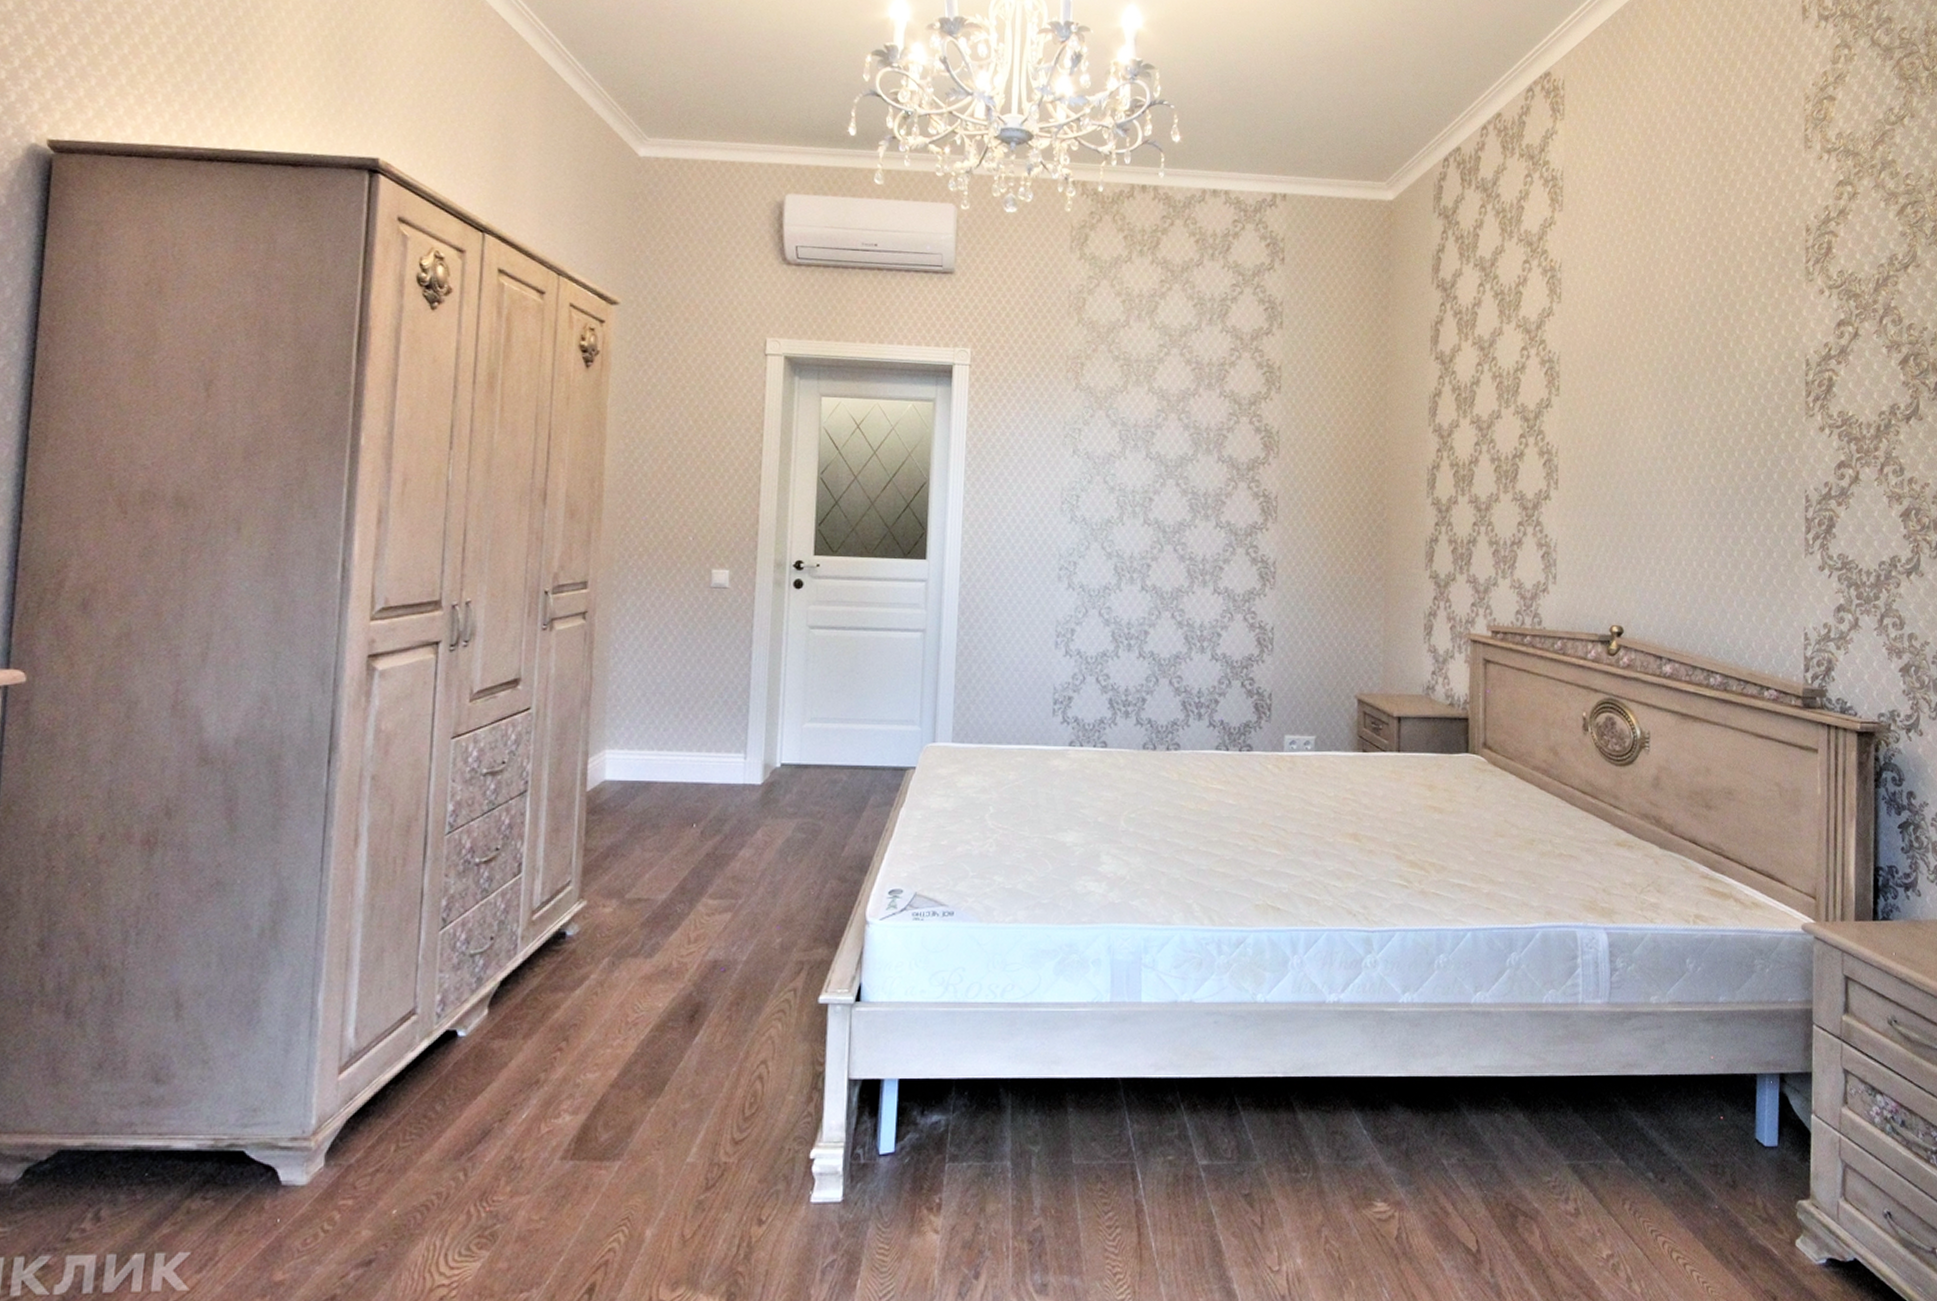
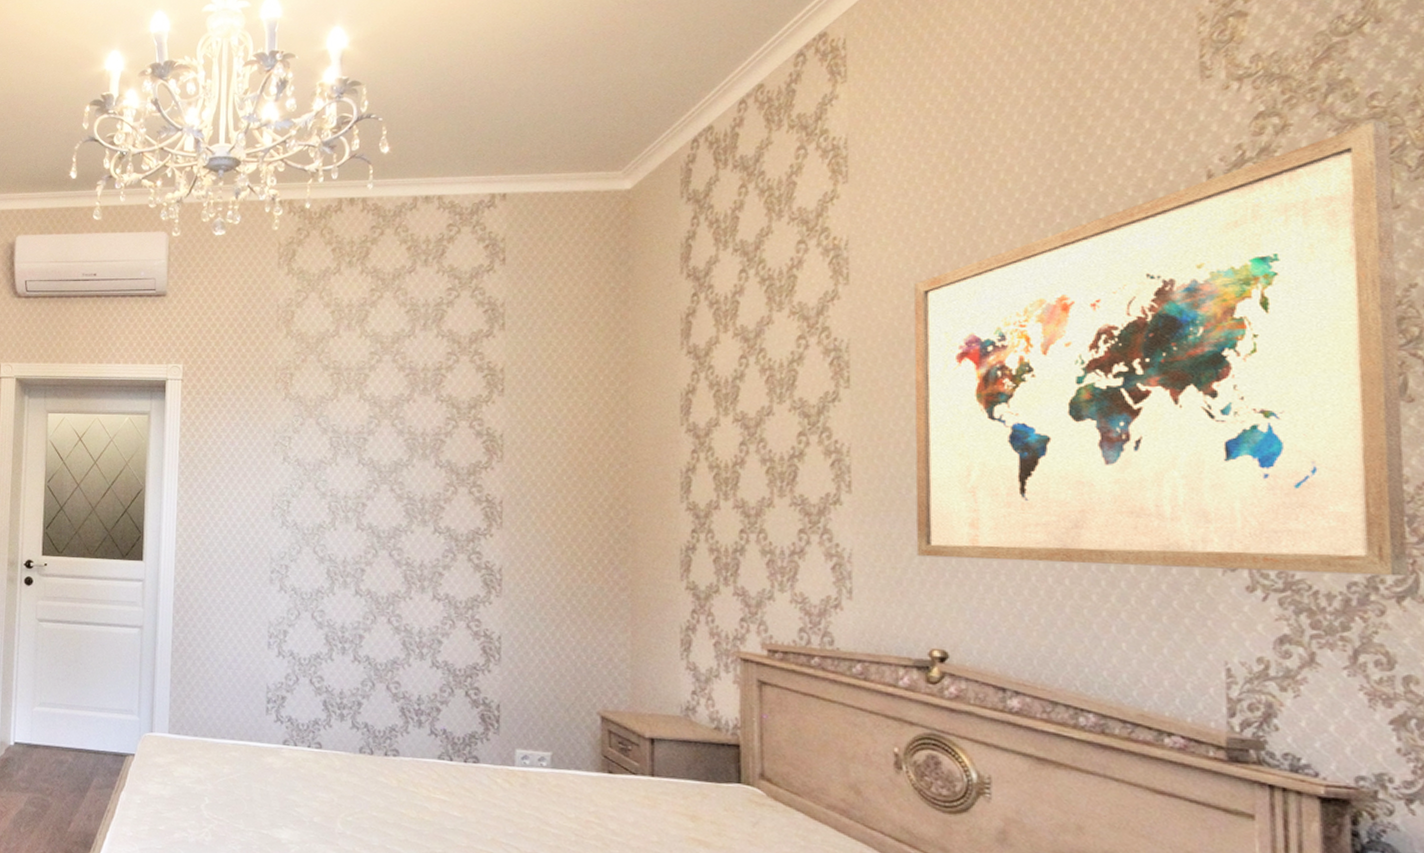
wall art: none [1603,196,1917,557] -> present [913,121,1408,577]

